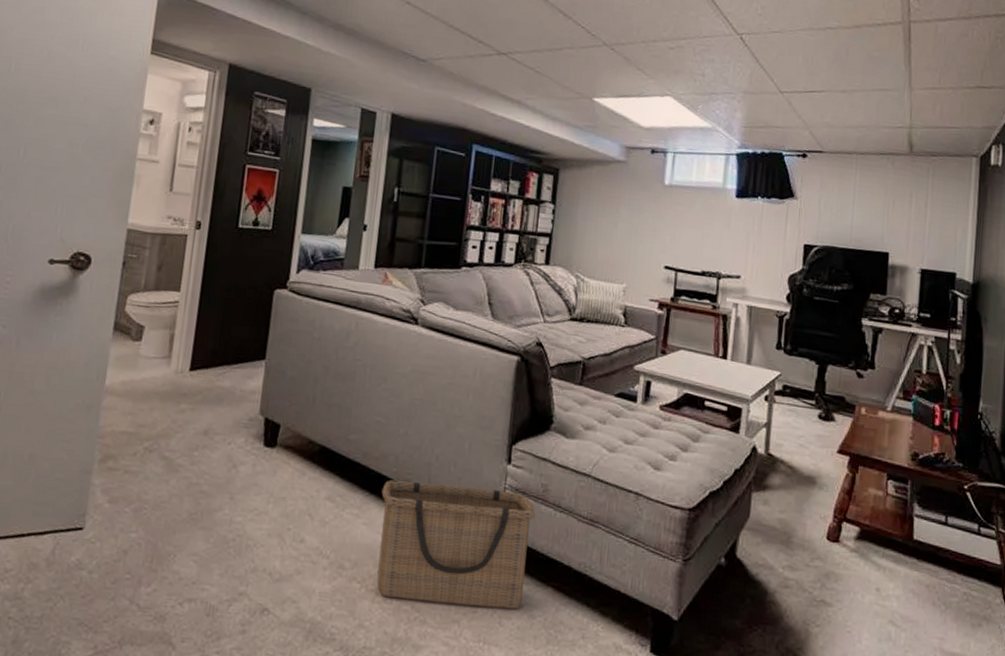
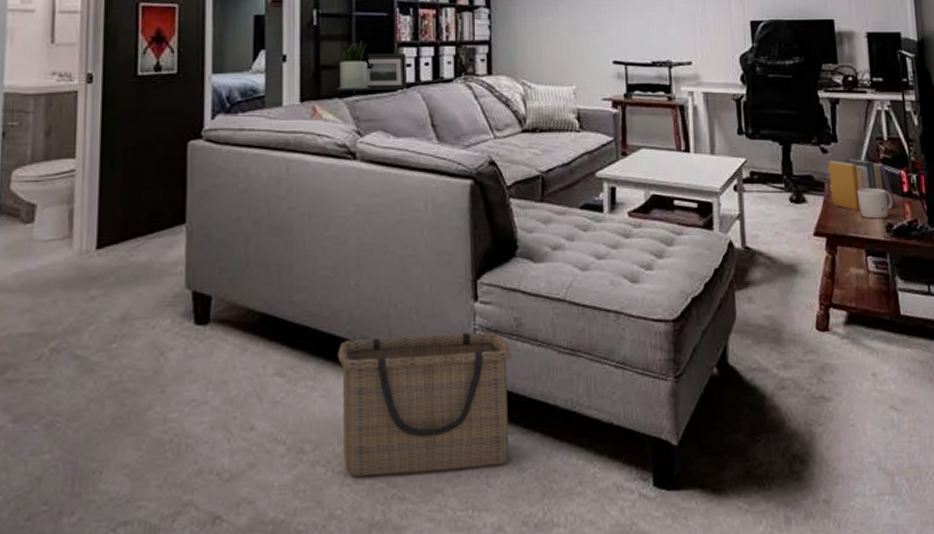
planter: none [408,218,438,266] -> present [337,41,370,92]
picture frame: none [428,232,473,270] -> present [360,54,408,92]
books: none [861,385,926,438] -> present [828,159,897,211]
mug: none [886,416,923,447] -> present [856,188,893,219]

